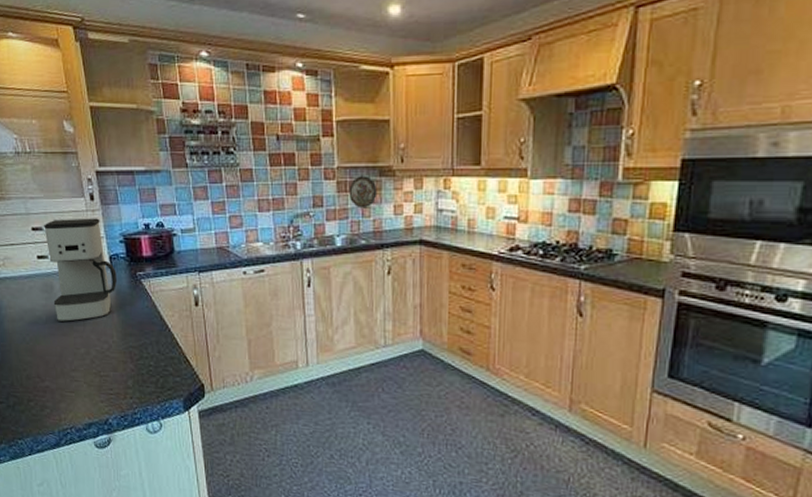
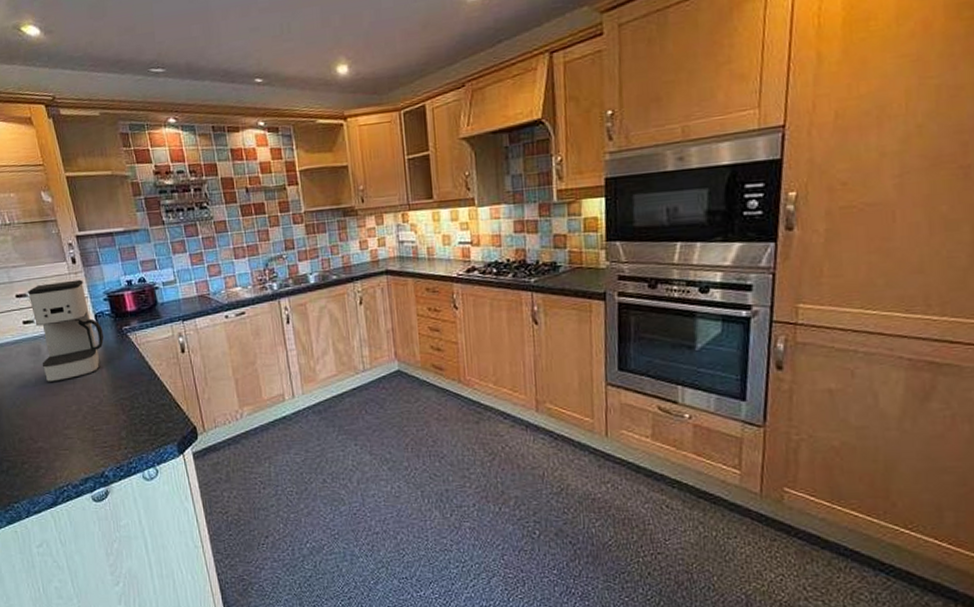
decorative plate: present [349,176,378,209] -> none [316,217,343,247]

